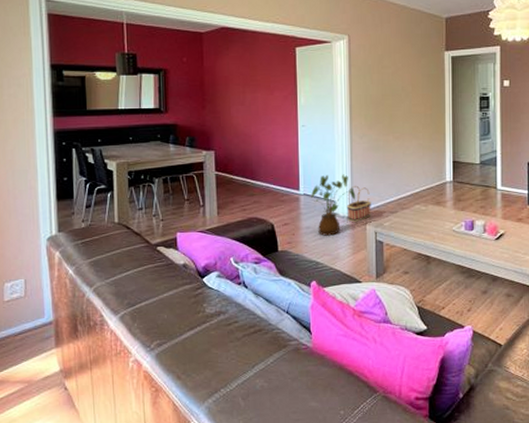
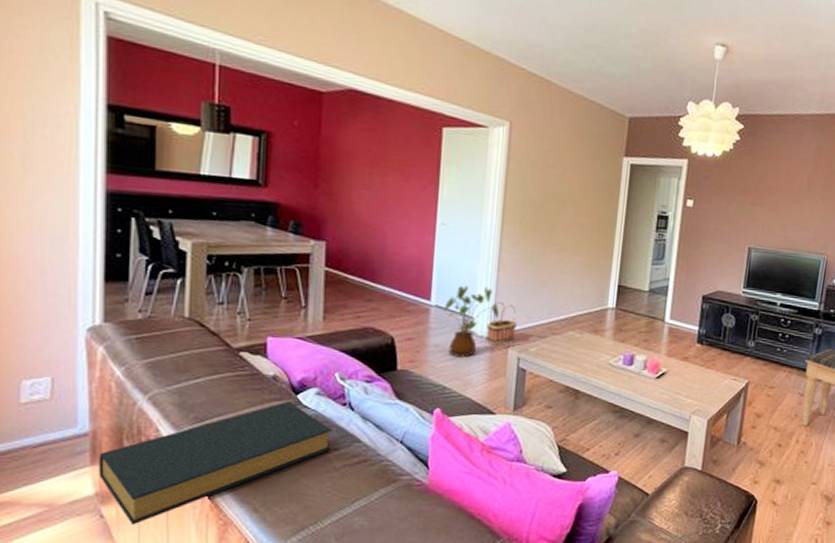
hardback book: none [61,284,232,395] -> present [99,401,332,525]

